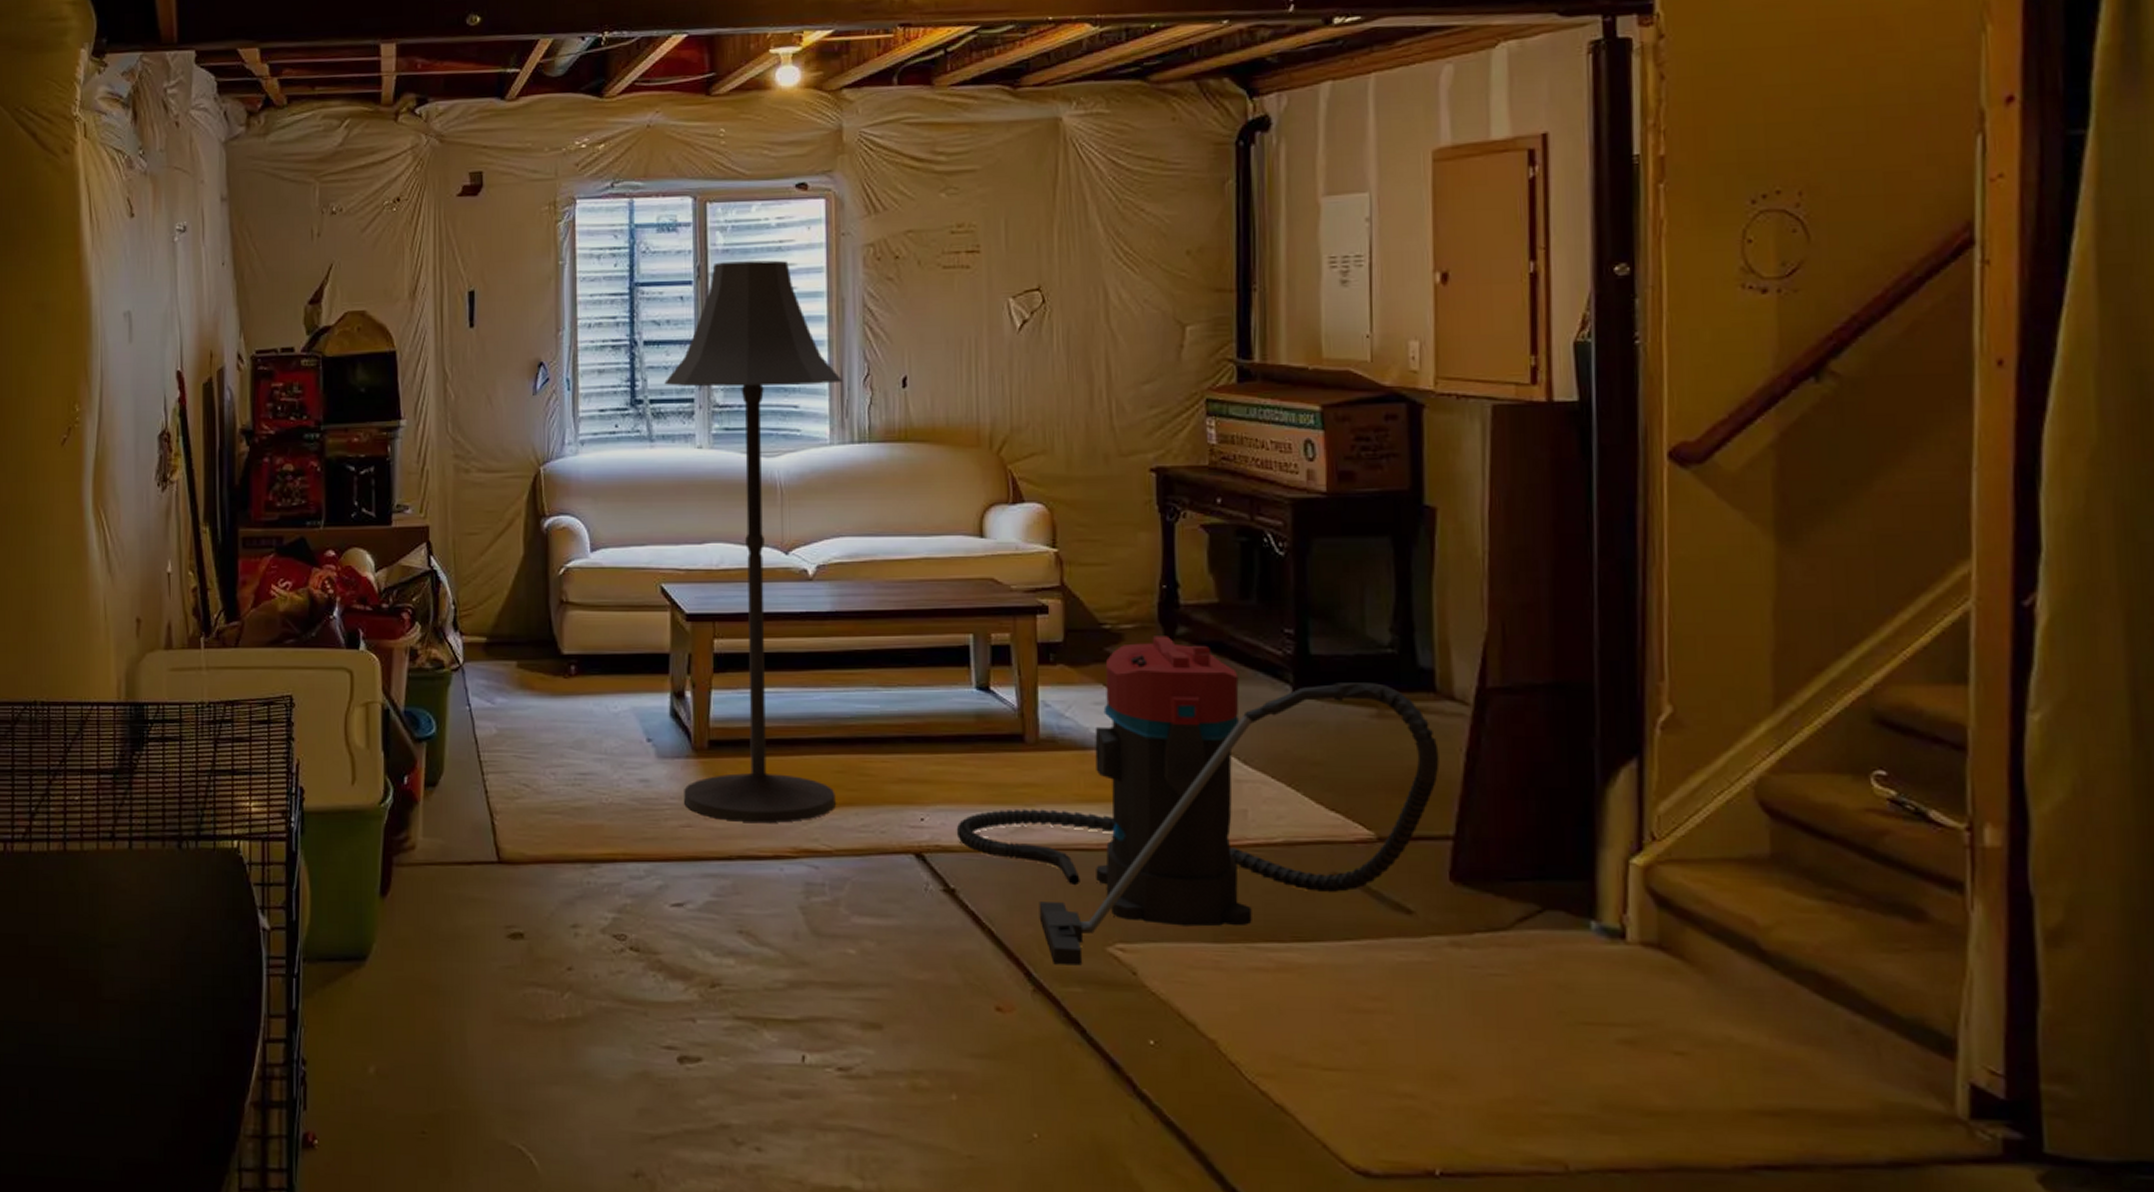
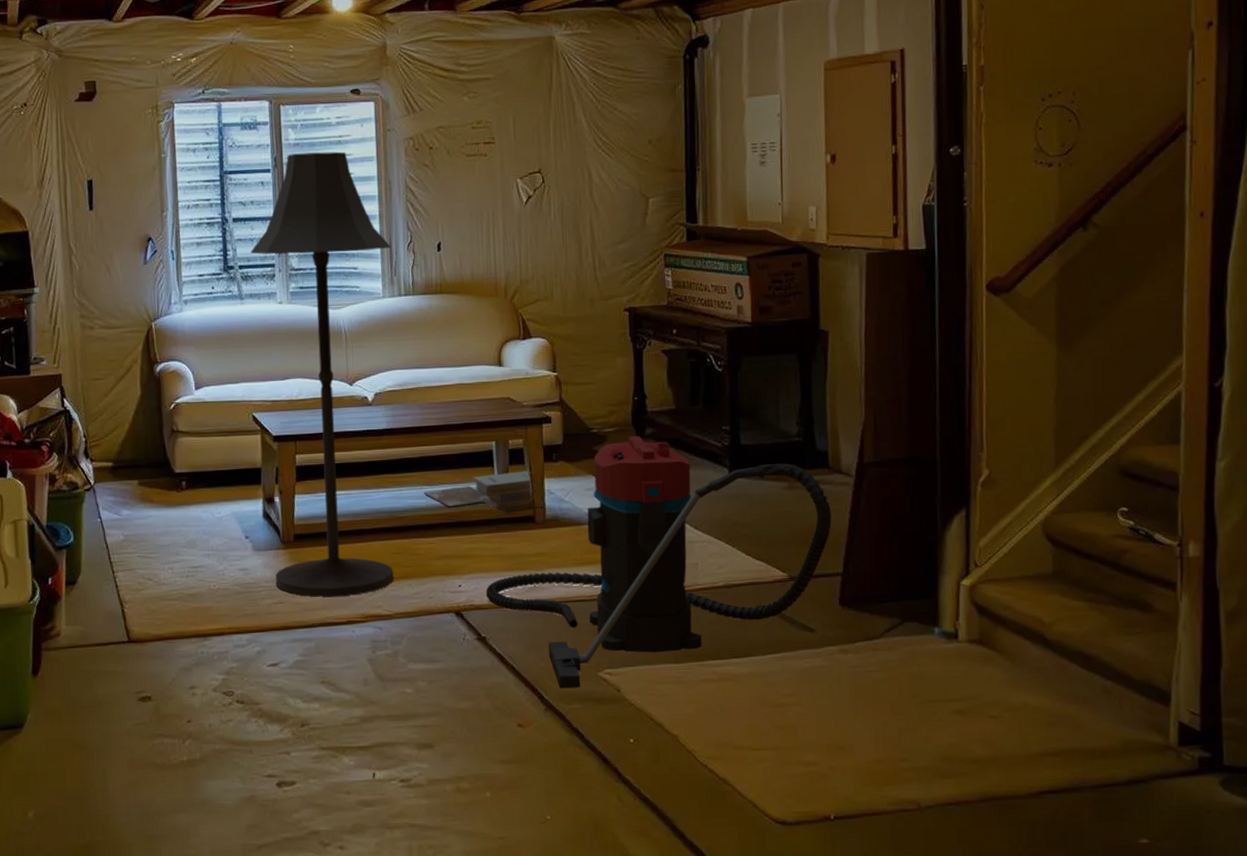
magazine: none [876,690,963,717] -> present [423,486,489,508]
books: none [941,674,1038,728] -> present [472,471,545,513]

